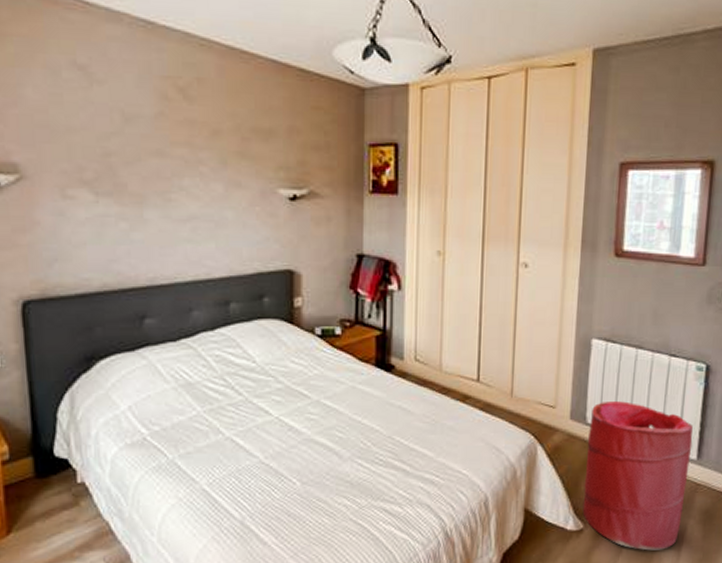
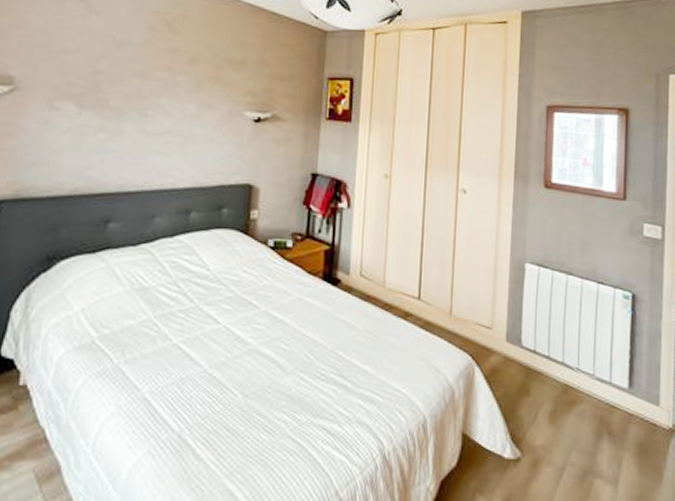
laundry hamper: present [582,401,693,551] -> none [519,325,624,485]

